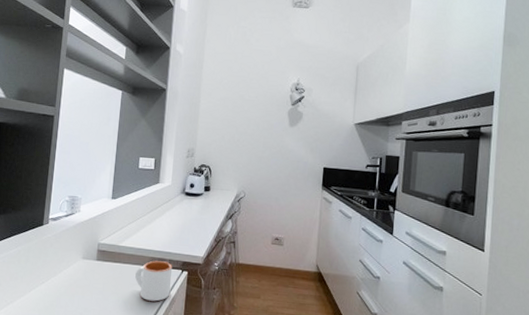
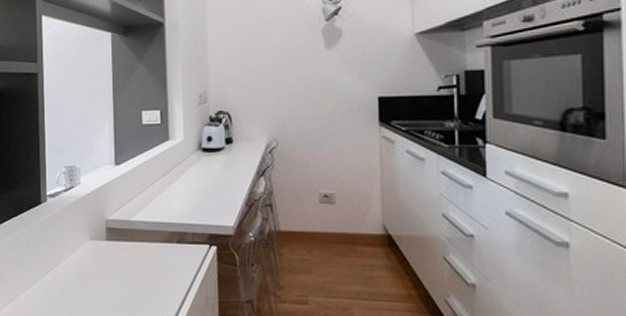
mug: present [135,260,173,302] -> none [154,235,199,285]

